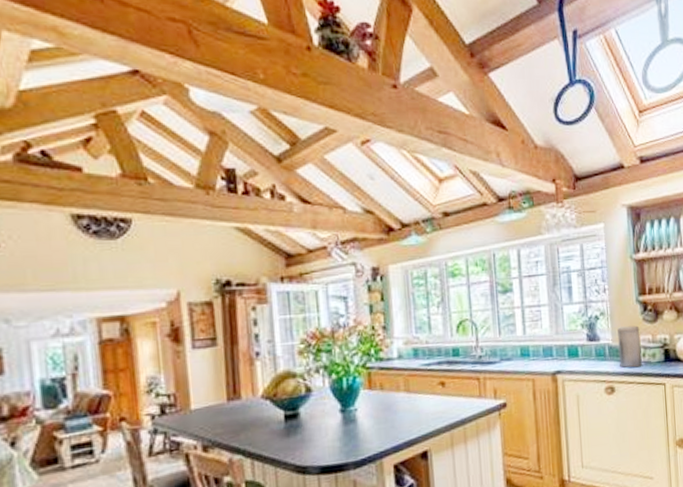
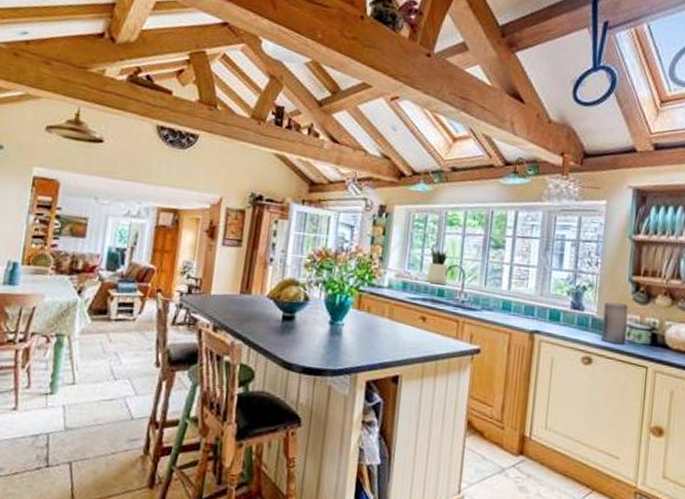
planter: none [437,305,462,345] -> present [425,249,449,286]

